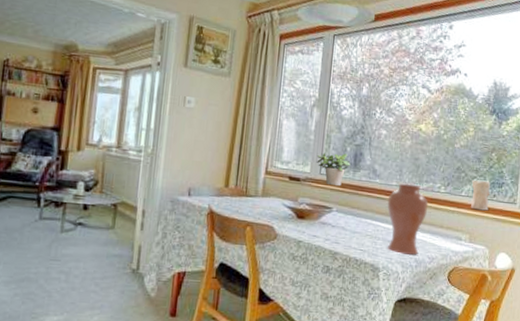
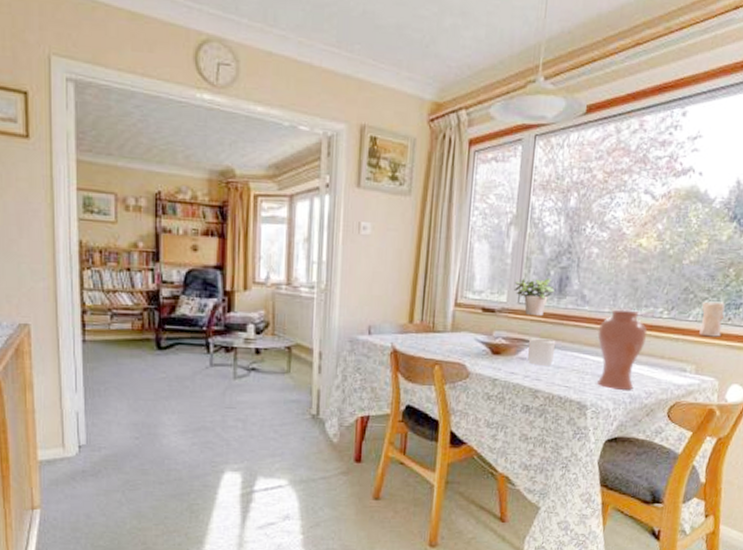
mug: none [327,205,352,232] -> present [527,338,556,367]

